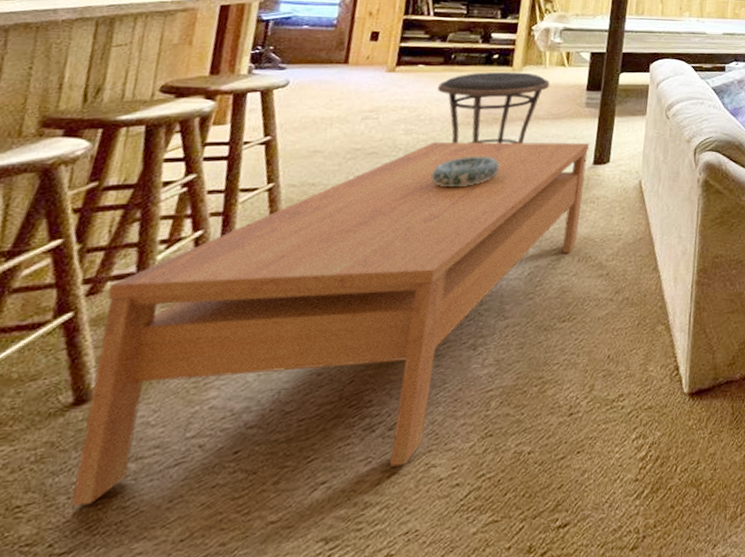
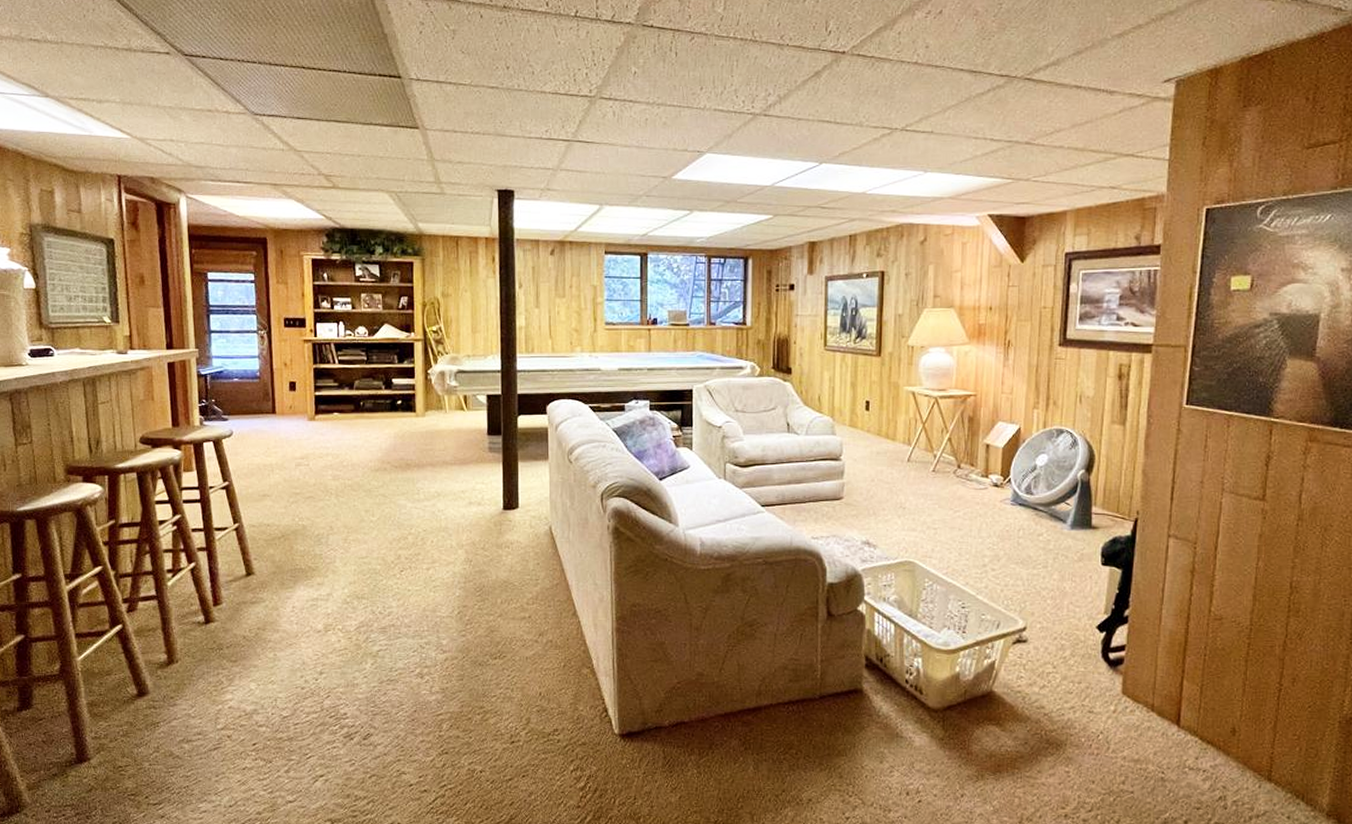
coffee table: present [71,141,589,507] -> none [141,486,498,771]
decorative bowl: present [430,156,500,187] -> none [361,500,418,530]
side table: present [437,71,550,144] -> none [353,417,453,489]

